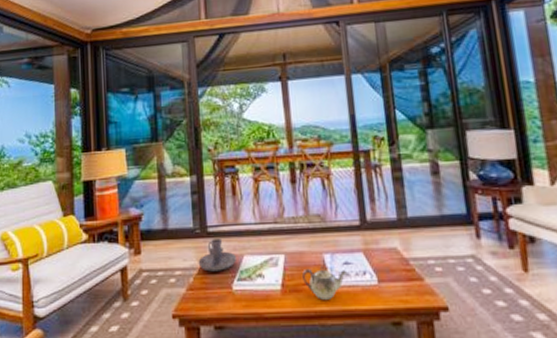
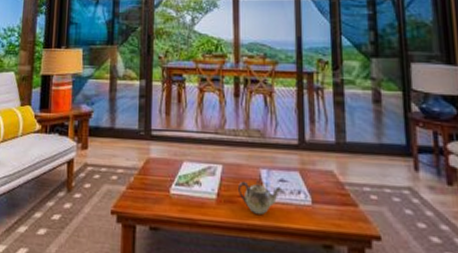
candle holder: present [198,237,236,272] -> none [140,141,176,174]

